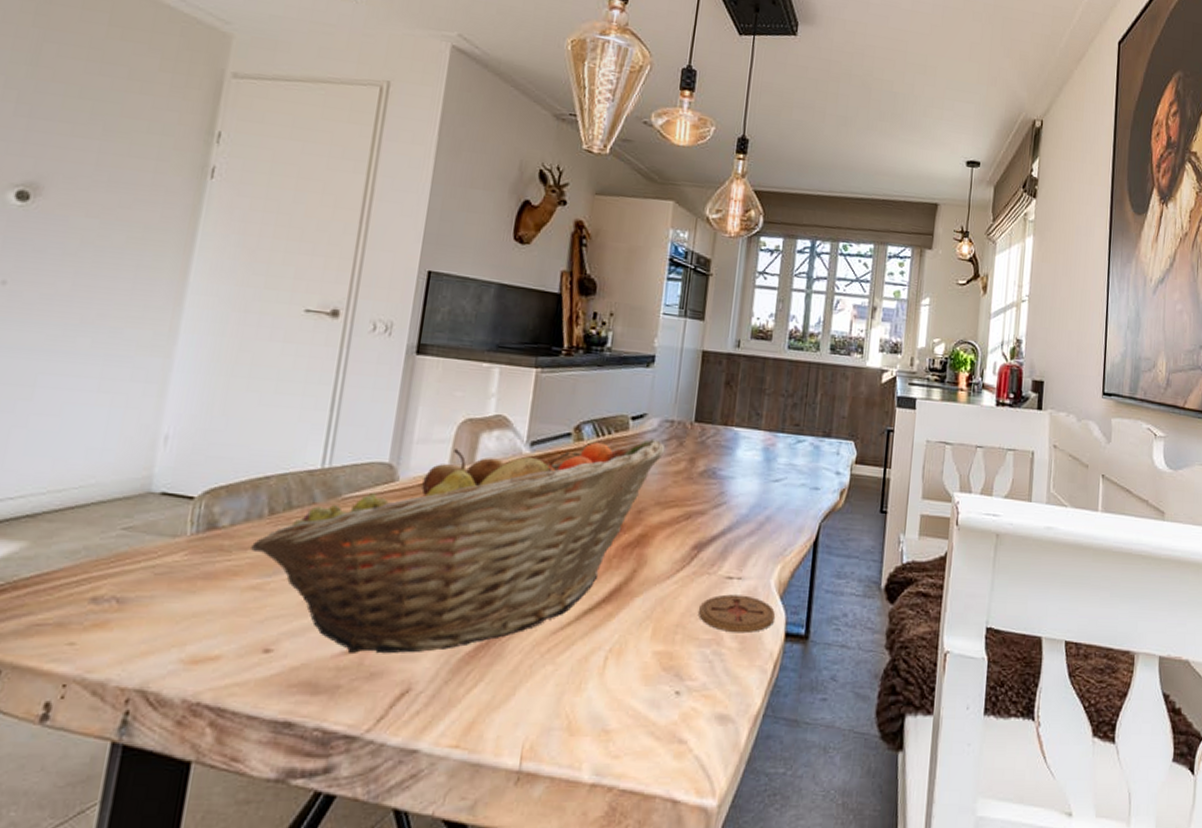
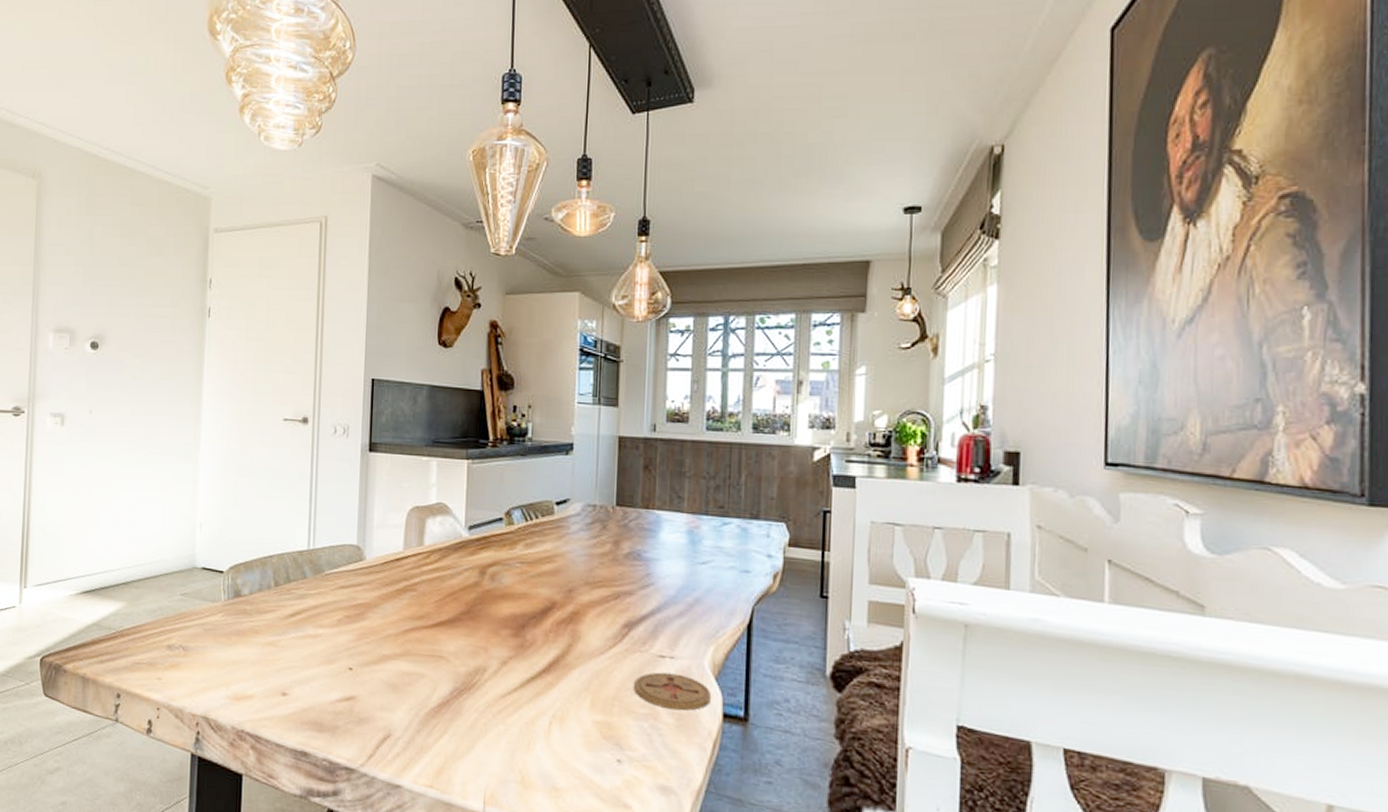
fruit basket: present [251,439,666,654] -> none [265,523,590,705]

